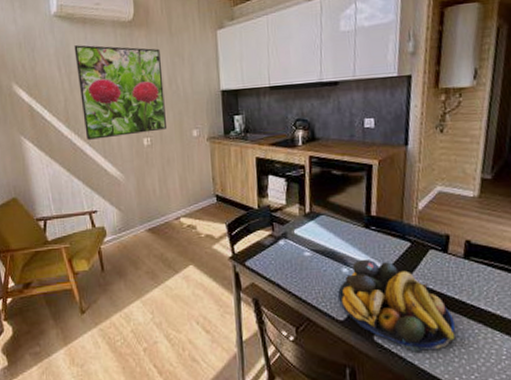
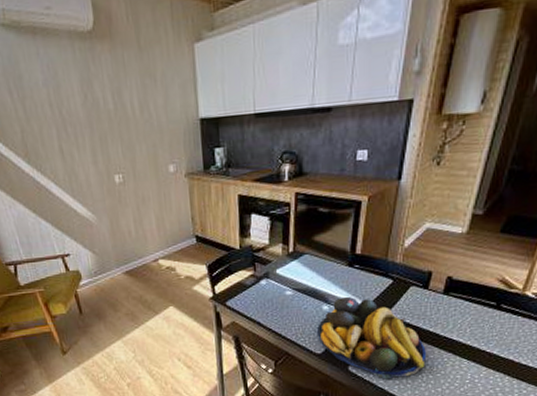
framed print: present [74,45,168,140] -> none [25,62,141,178]

